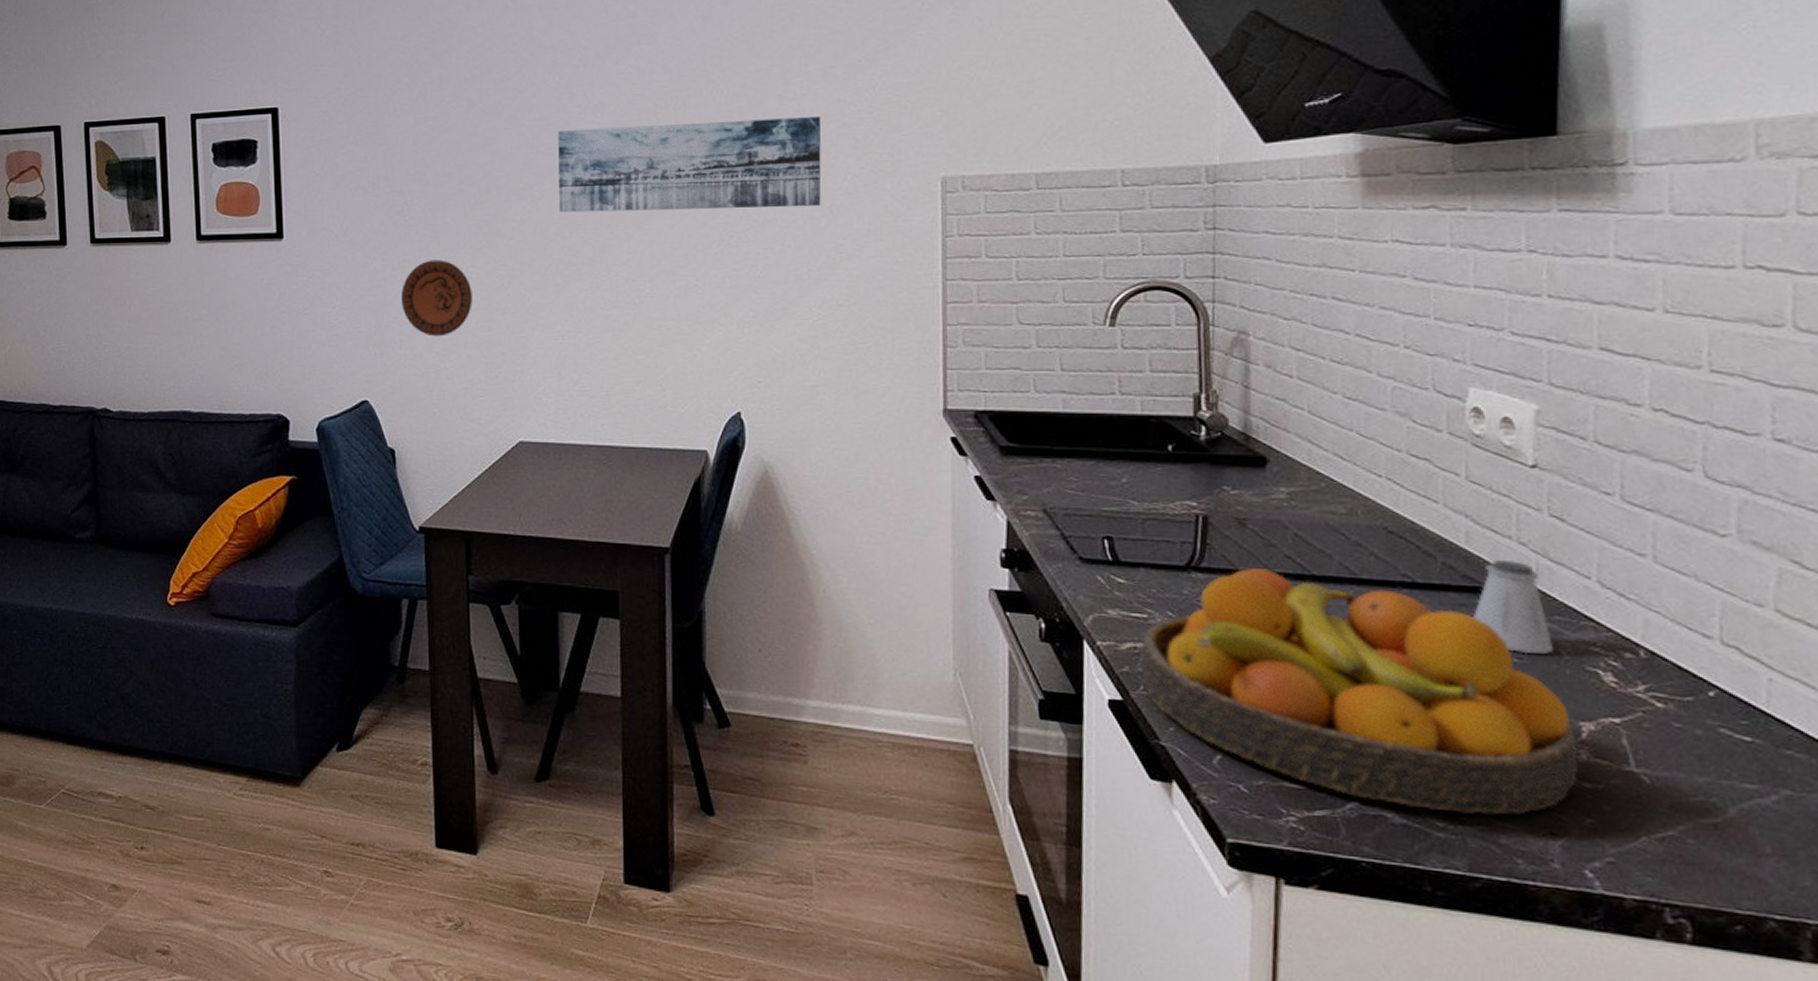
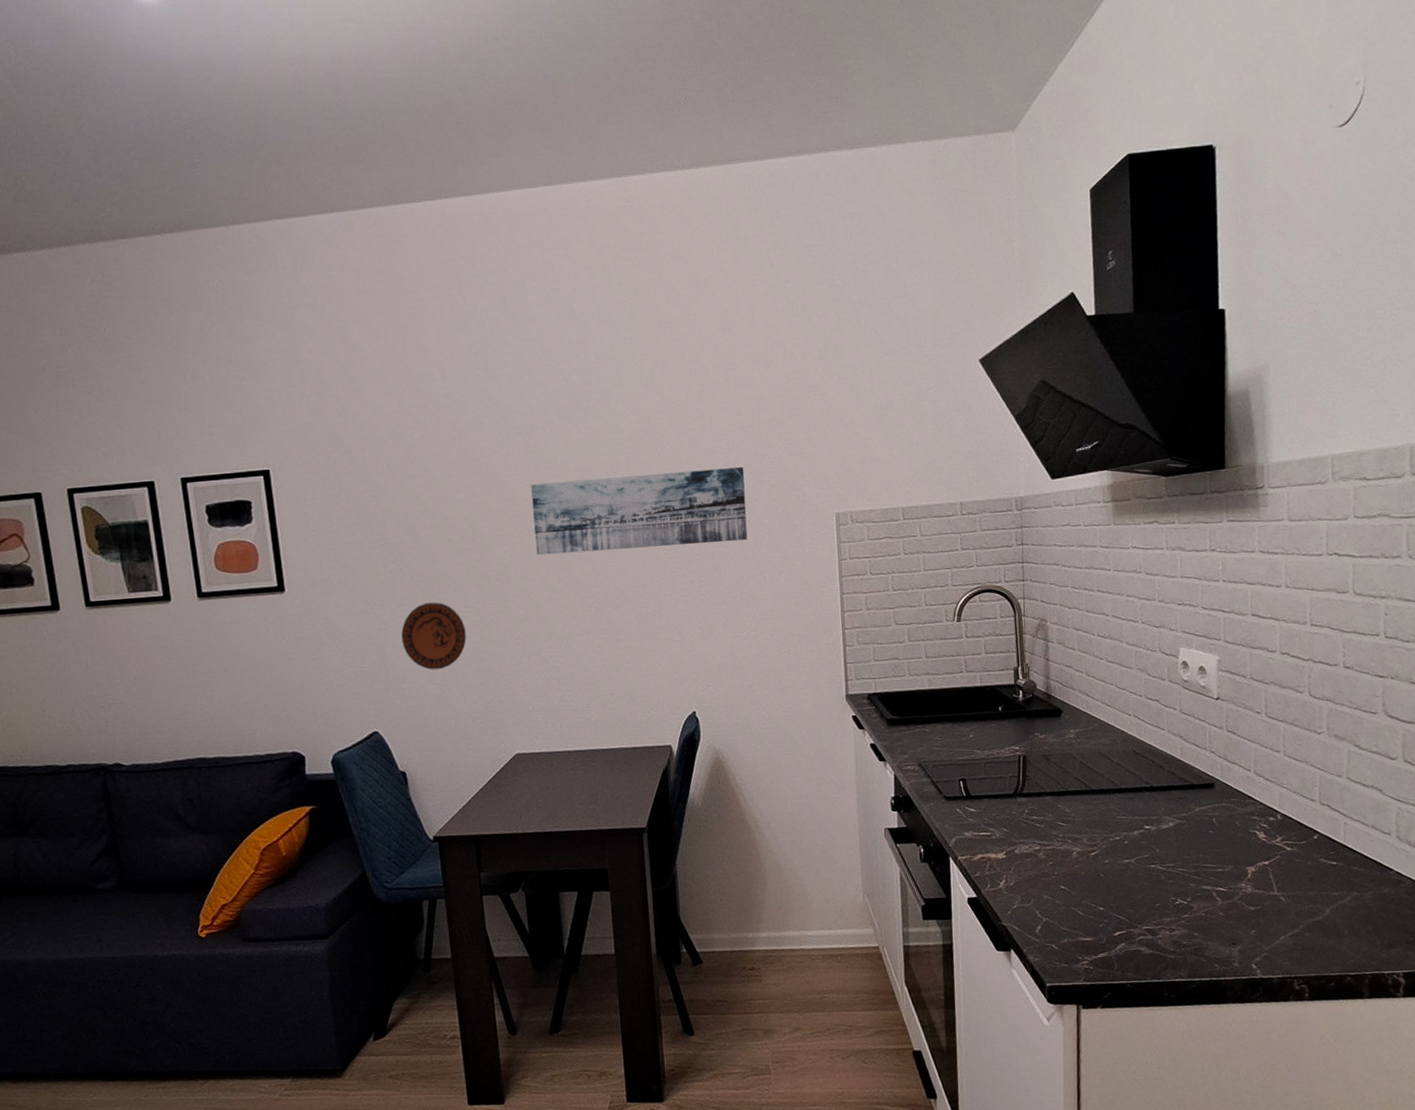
fruit bowl: present [1139,568,1580,815] -> none [986,789,1247,941]
saltshaker: present [1473,560,1553,655] -> none [1186,764,1231,827]

